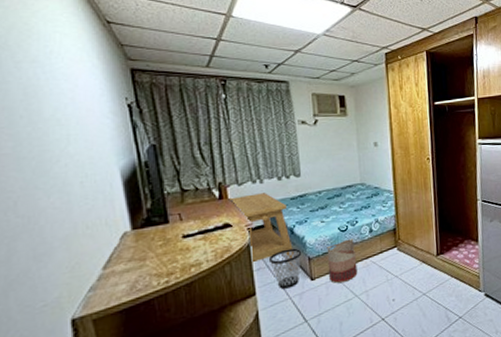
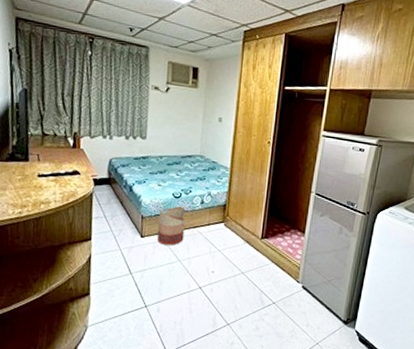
side table: present [230,193,297,271] -> none [82,148,131,225]
wastebasket: present [270,248,302,289] -> none [107,204,137,240]

